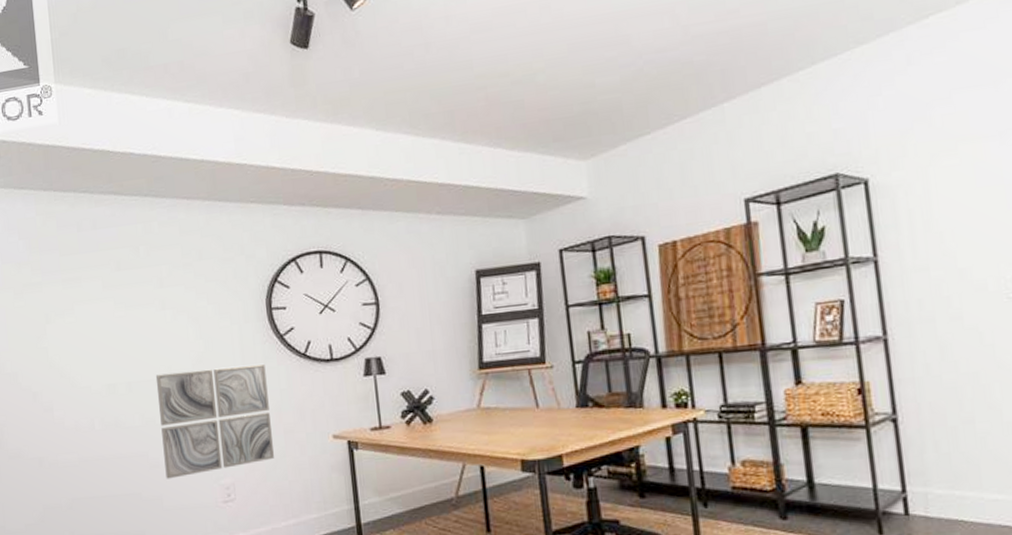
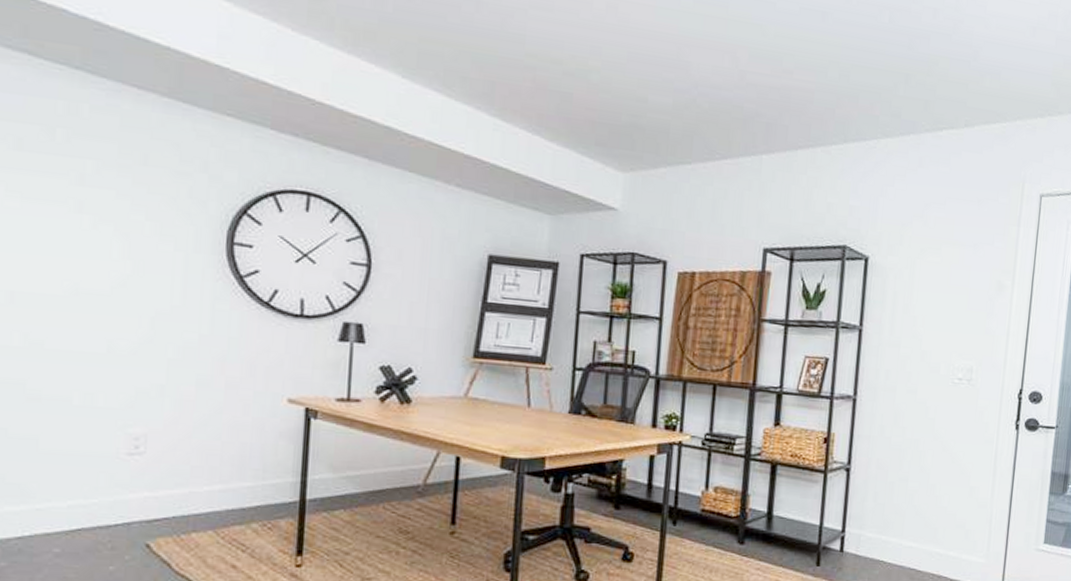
wall art: present [155,364,274,479] -> none [48,289,213,418]

